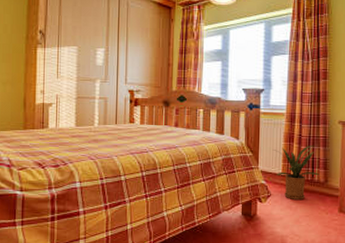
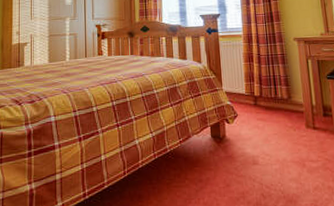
house plant: present [272,145,321,201] -> none [234,62,284,119]

